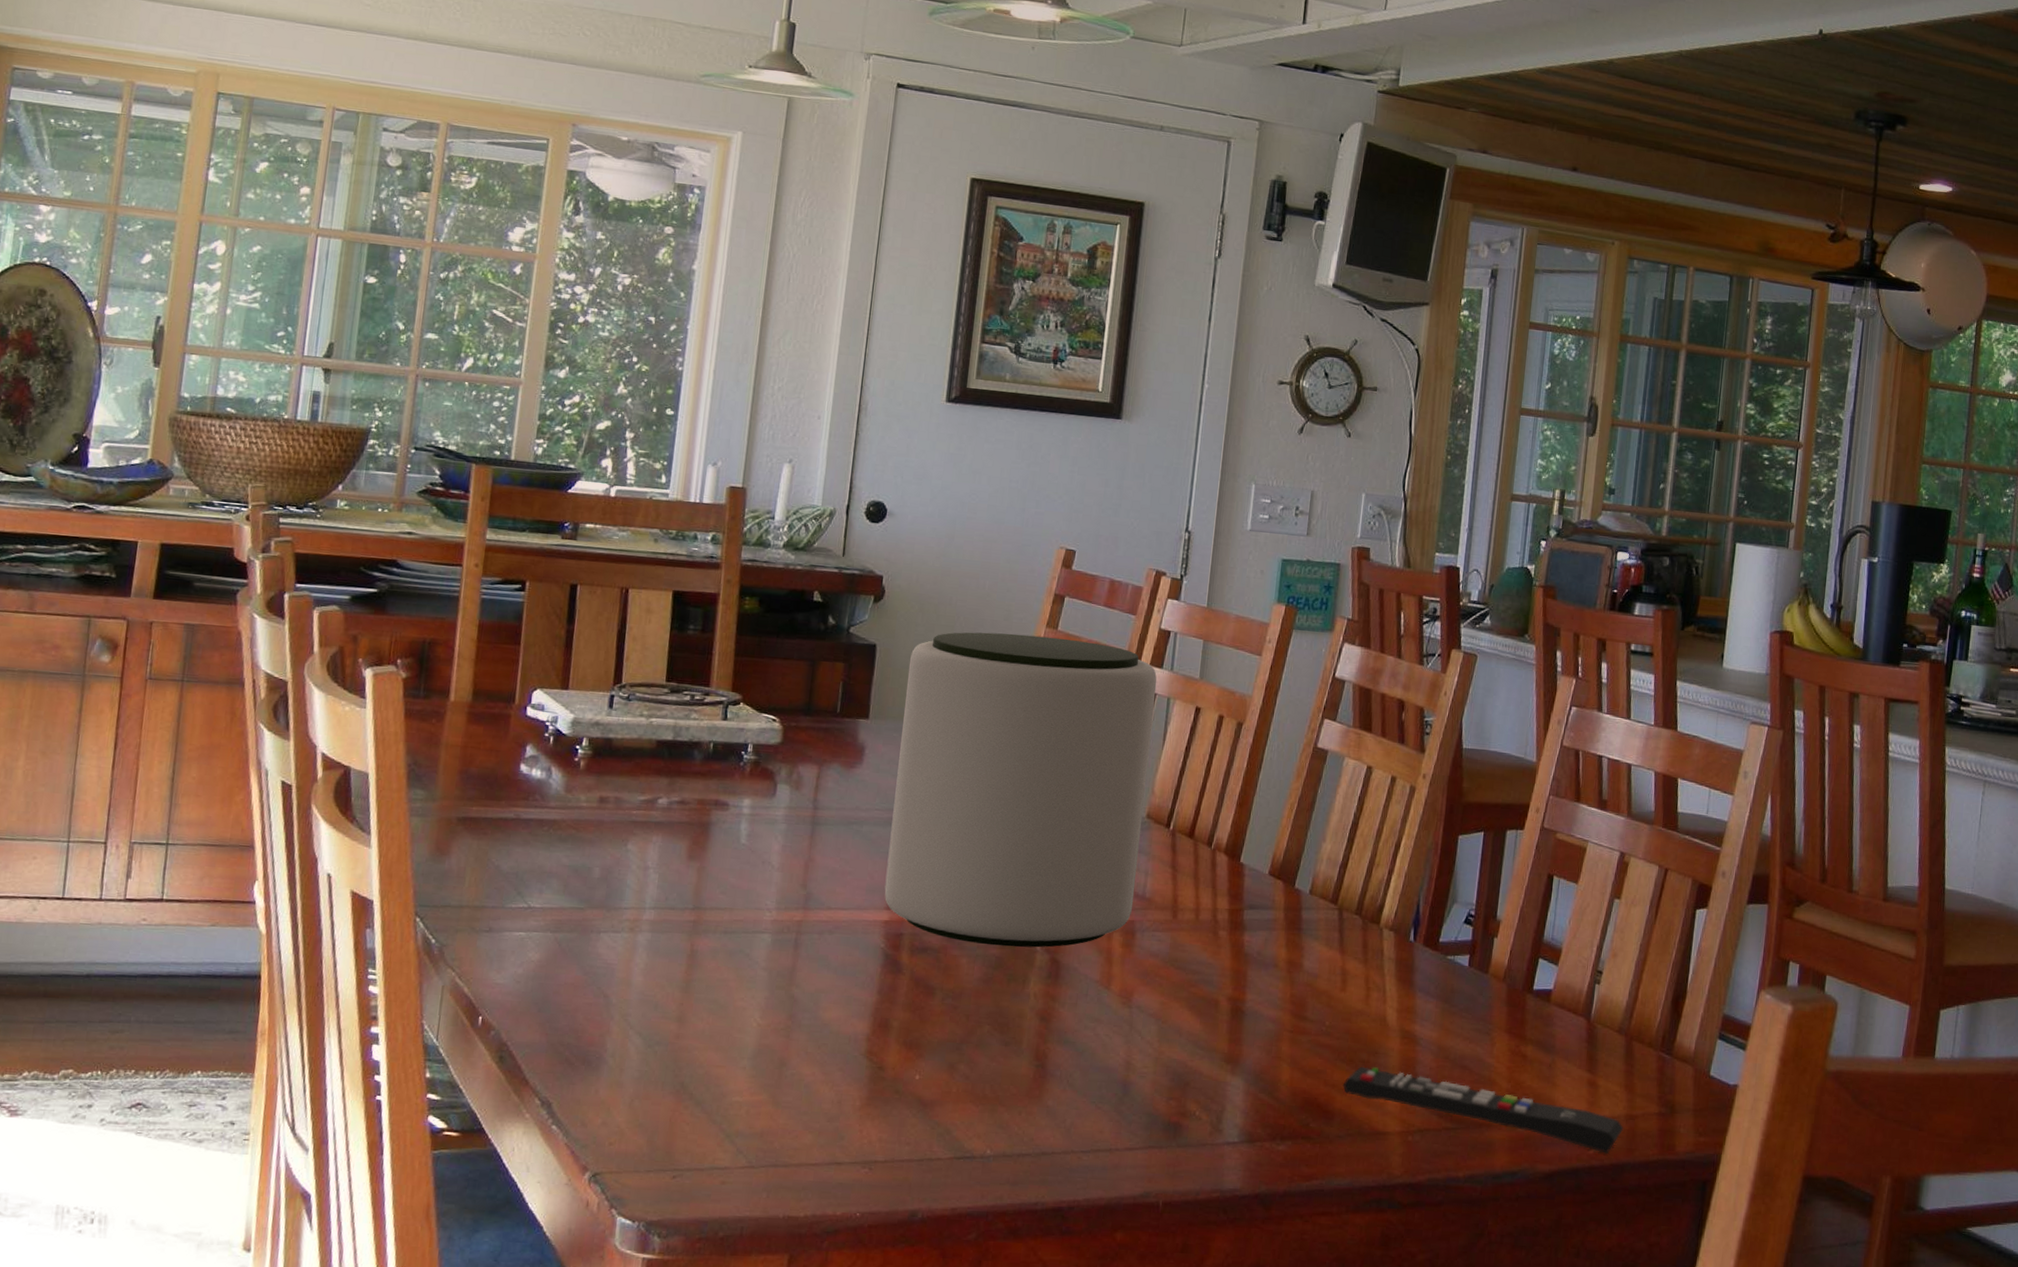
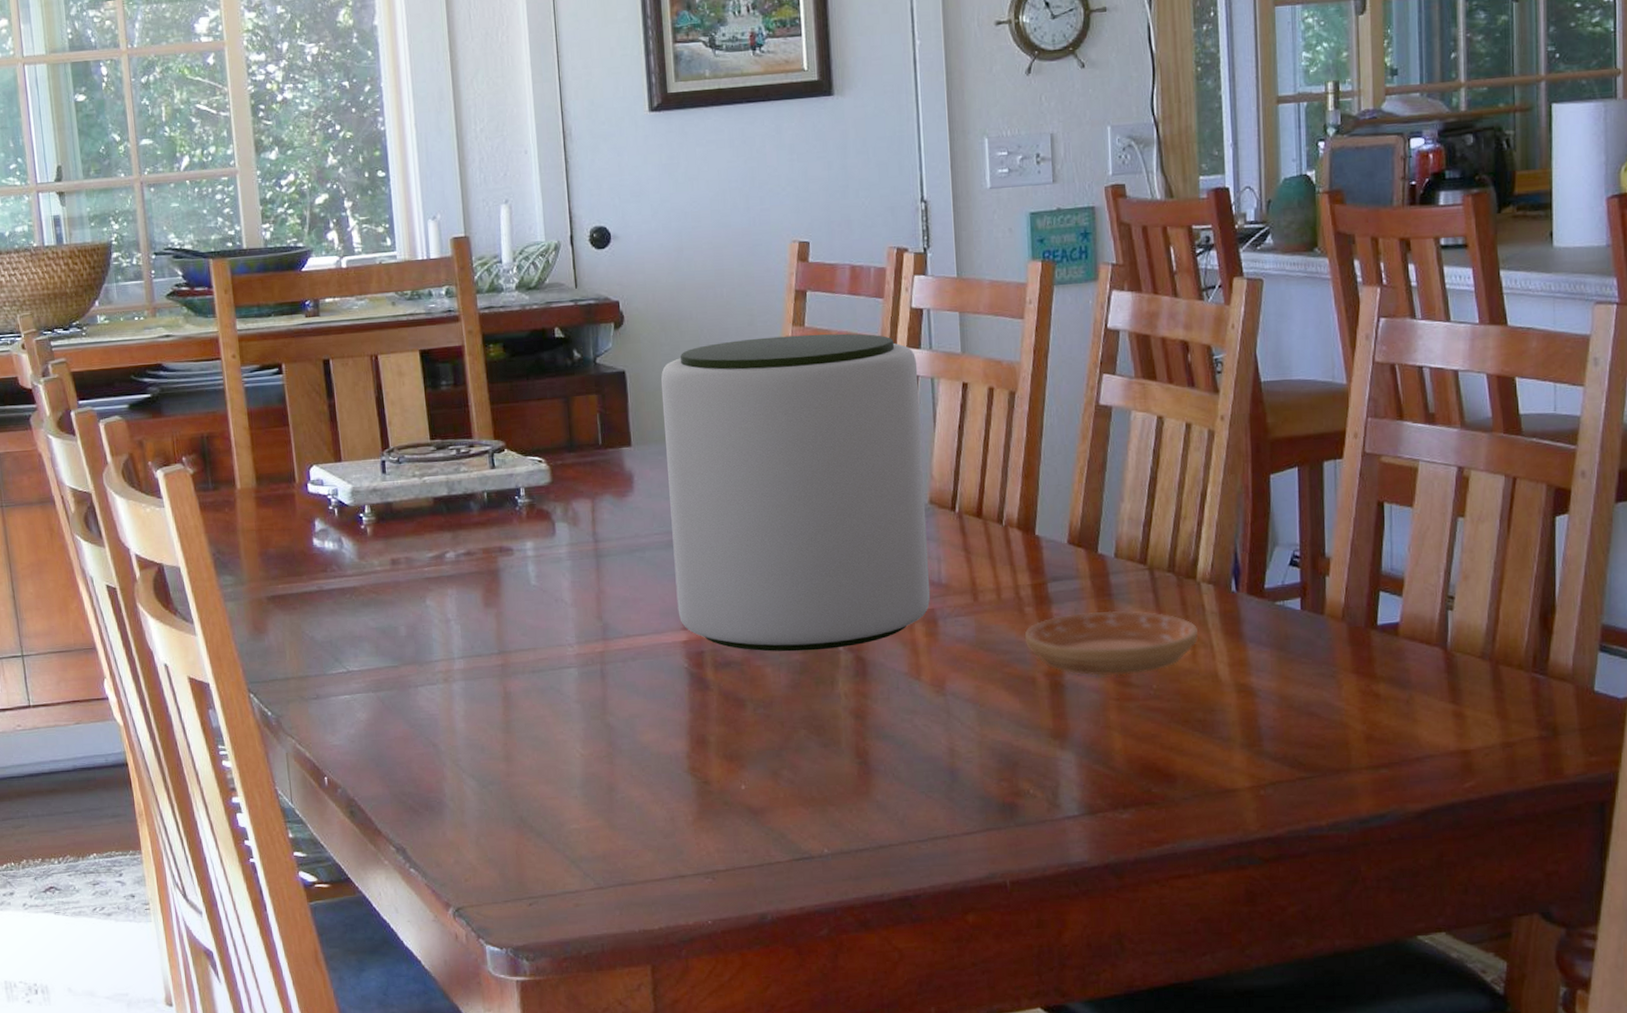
saucer: none [1214,943,1374,1009] -> present [1024,610,1198,676]
remote control: present [1343,1066,1624,1154] -> none [1181,725,1501,786]

